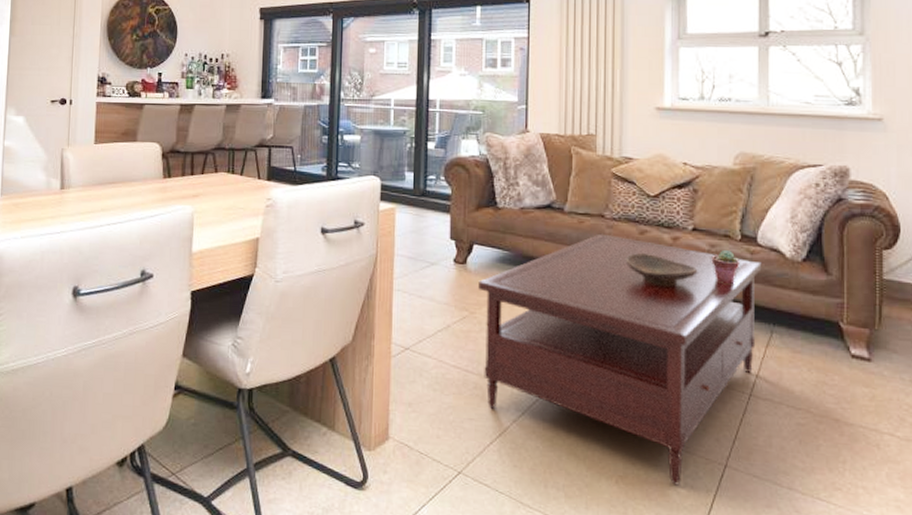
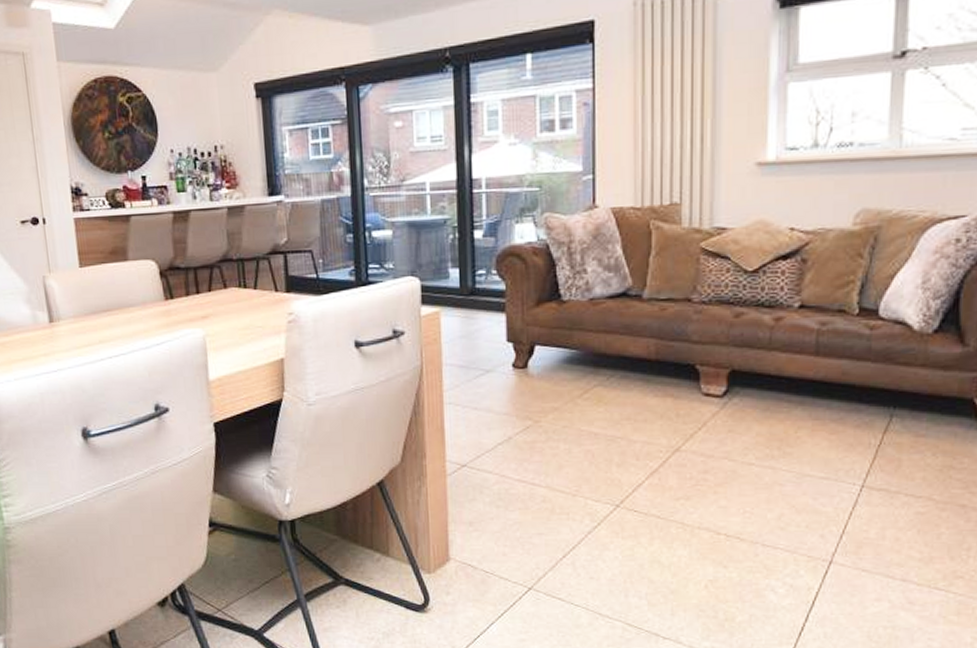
coffee table: present [478,233,762,486] -> none [543,320,883,585]
decorative bowl: present [626,253,697,286] -> none [717,339,803,375]
potted succulent: present [711,250,739,284] -> none [821,328,856,366]

